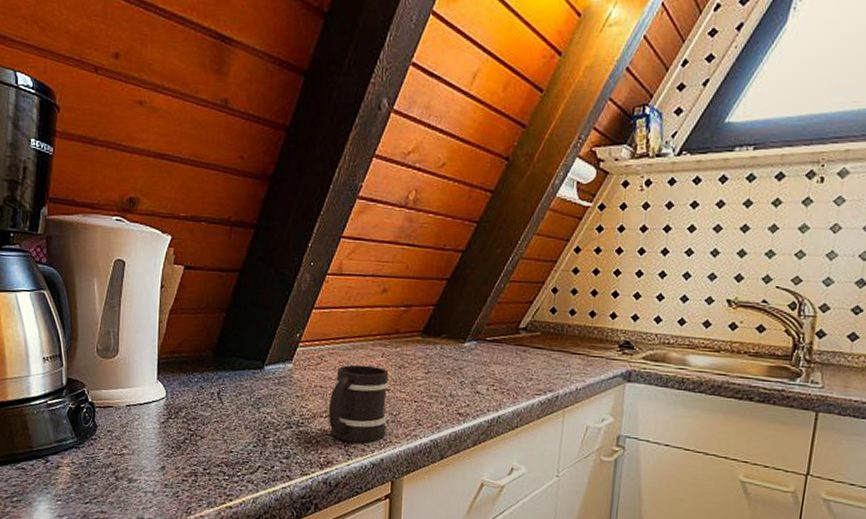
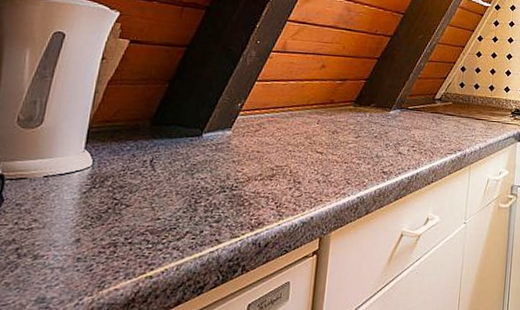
mug: present [328,364,389,443] -> none [263,131,323,203]

